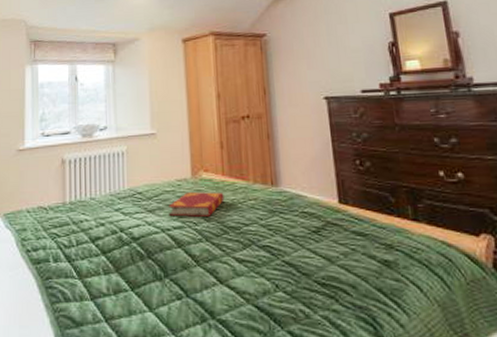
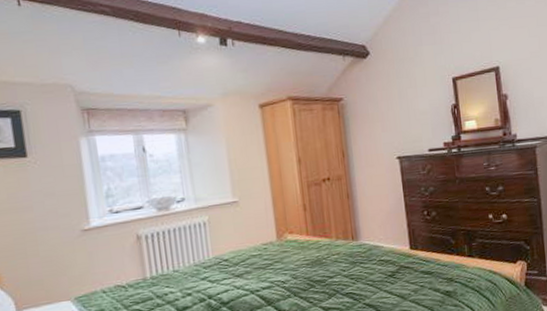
hardback book: present [169,192,224,217] -> none [256,251,310,278]

